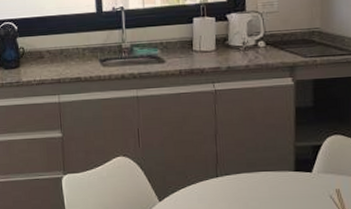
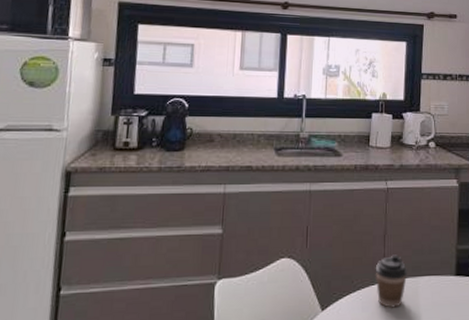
coffee cup: none [208,152,243,200] -> present [375,255,408,308]

